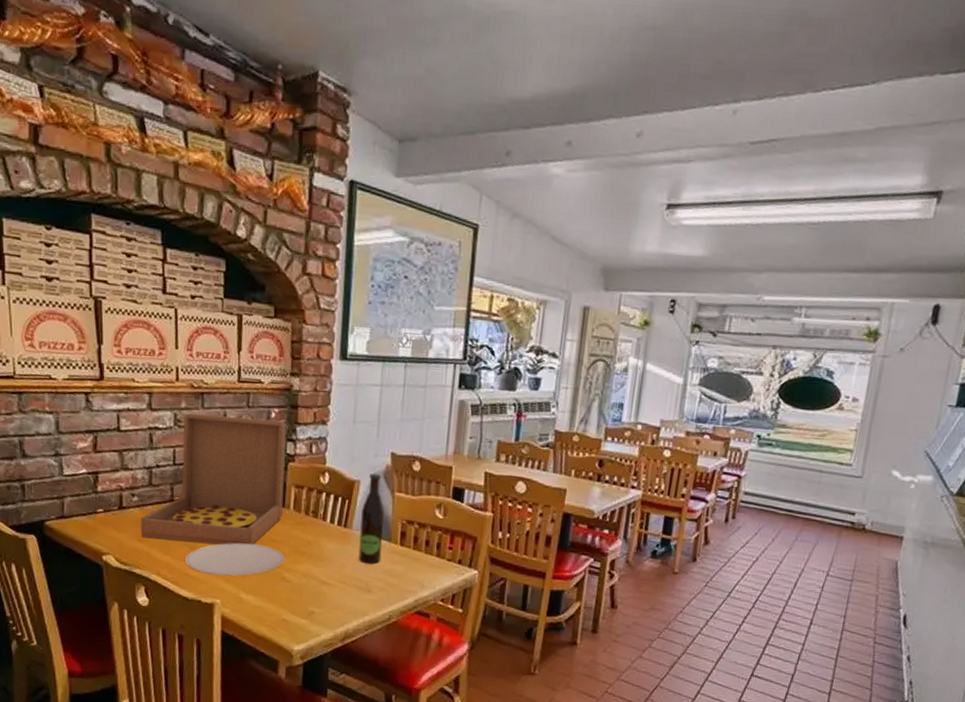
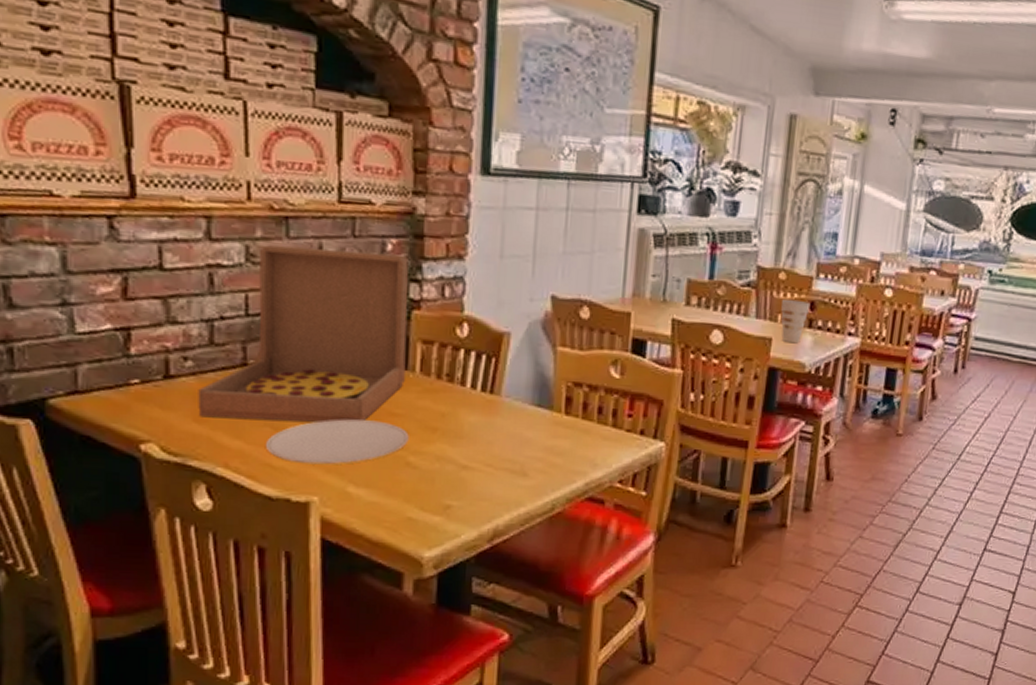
bottle: present [358,473,384,564] -> none [510,322,544,439]
cup: none [574,457,599,494] -> present [781,298,811,344]

